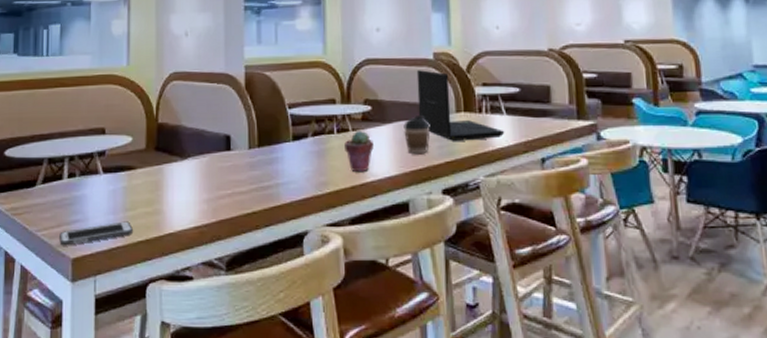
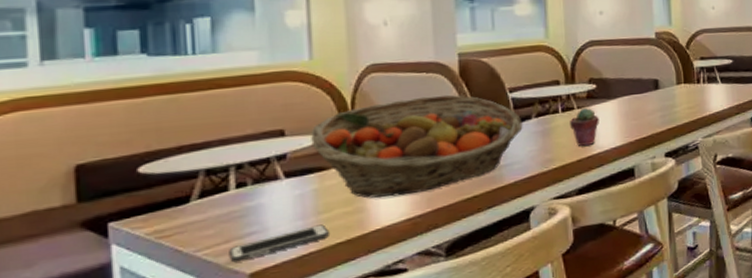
fruit basket: none [124,106,300,203] -> present [311,94,523,198]
coffee cup: present [403,116,430,155] -> none [628,89,653,125]
laptop: present [416,70,505,141] -> none [639,48,720,110]

